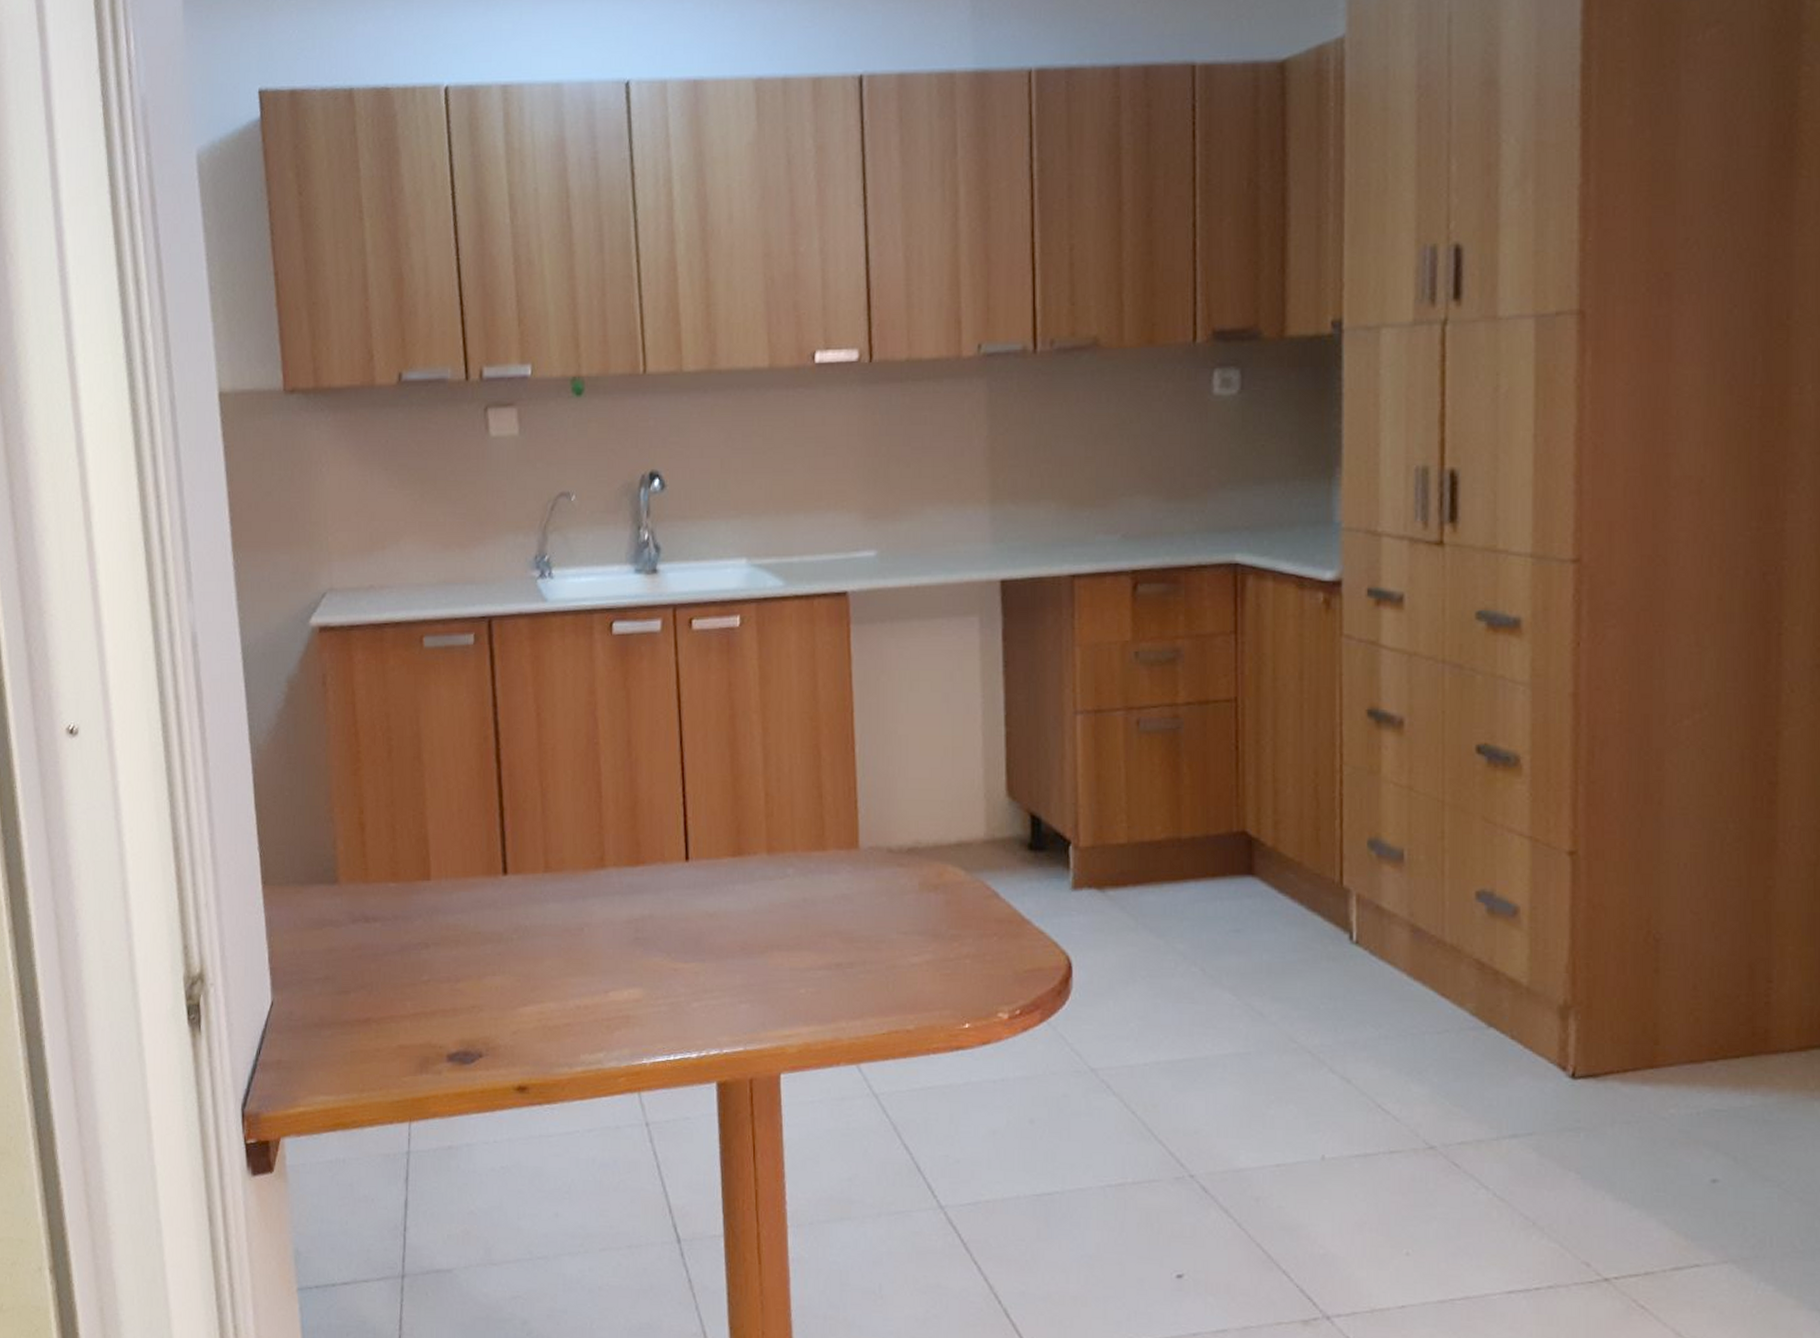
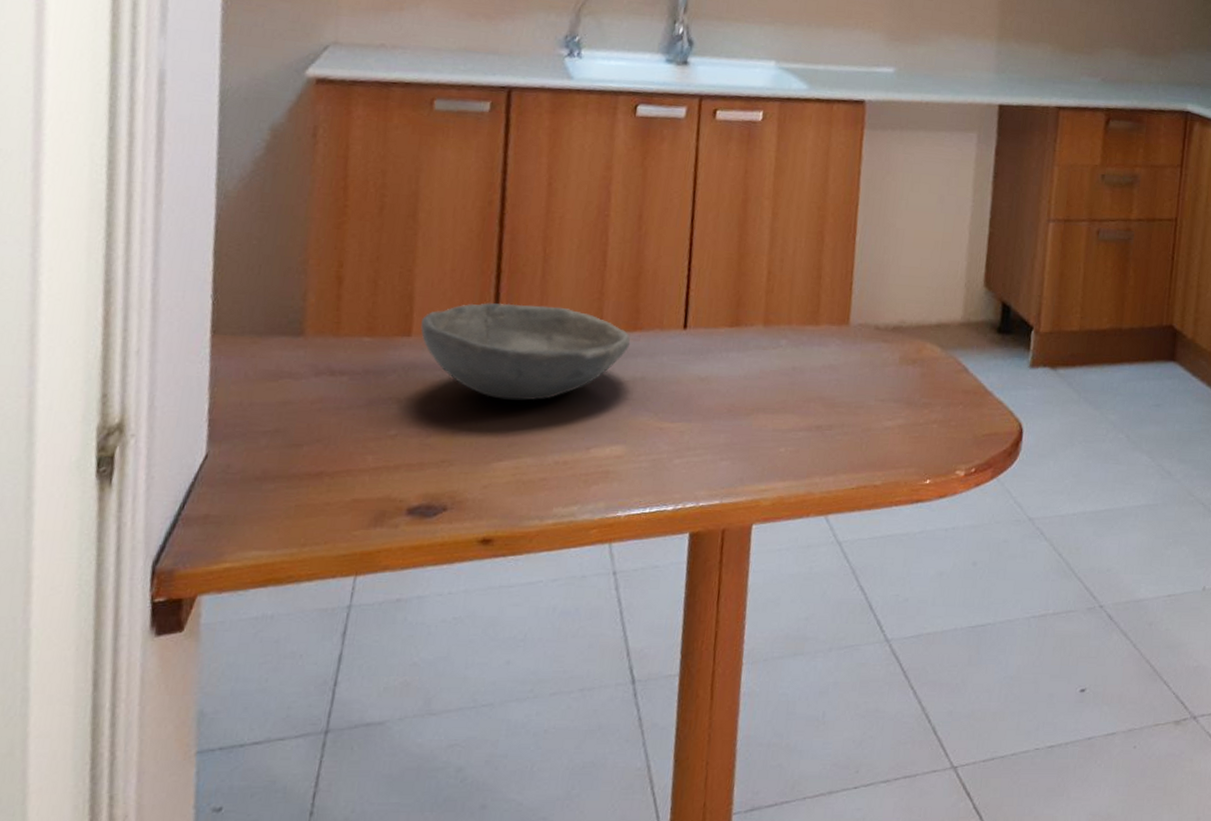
bowl: none [438,842,634,943] -> present [420,303,630,401]

